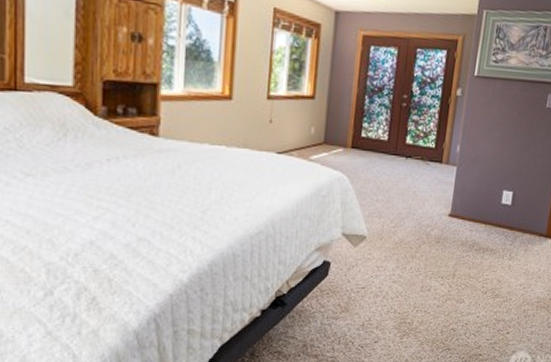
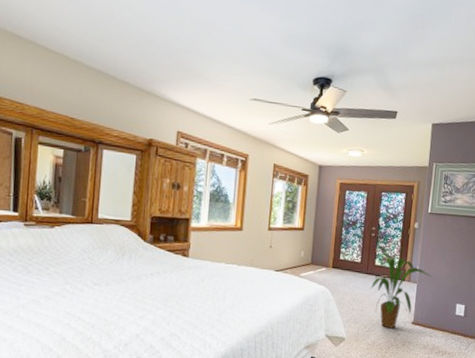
house plant: none [398,119,475,223] -> present [370,246,431,329]

